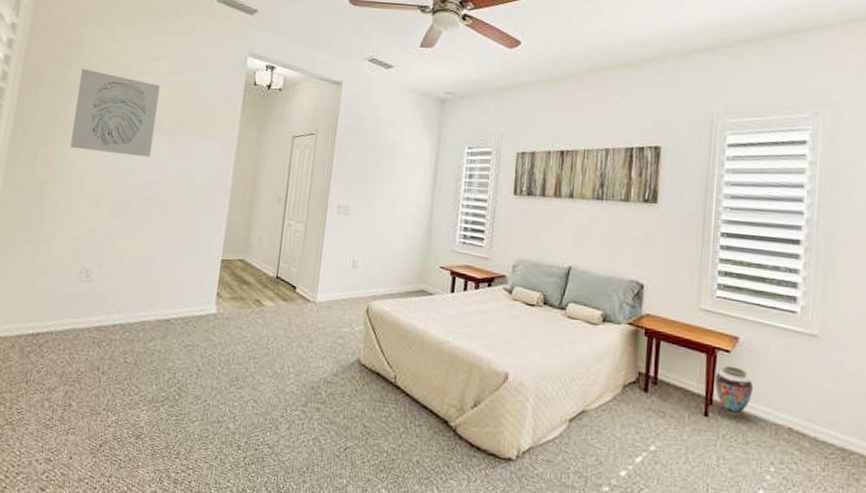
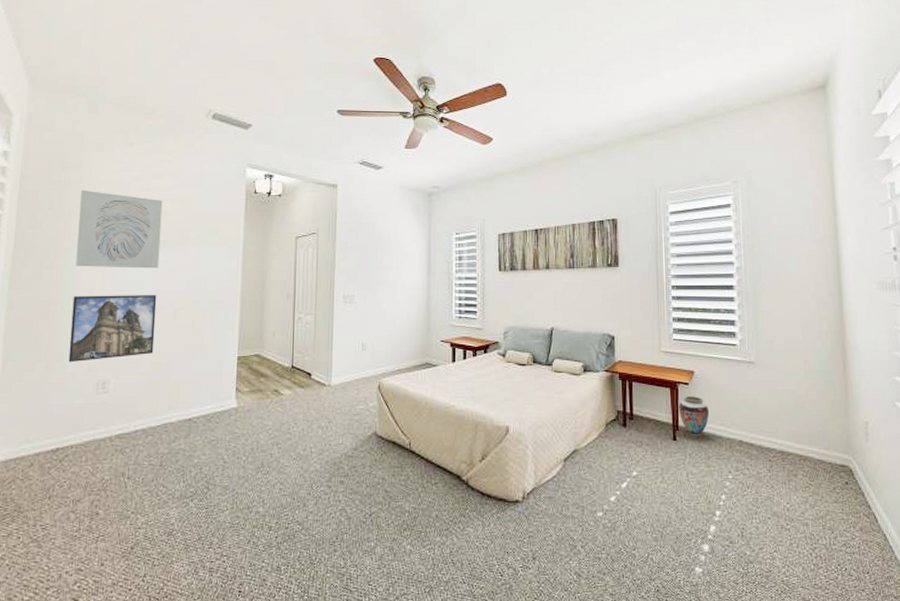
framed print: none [55,178,147,247] -> present [68,295,157,363]

